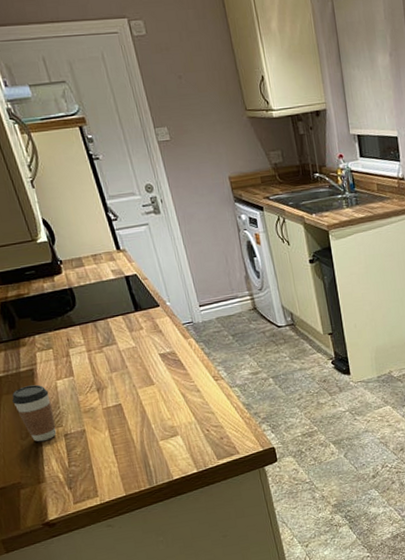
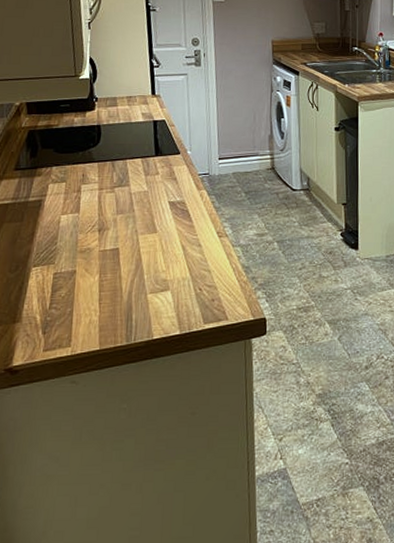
coffee cup: present [12,384,57,442] -> none [12,216,50,277]

